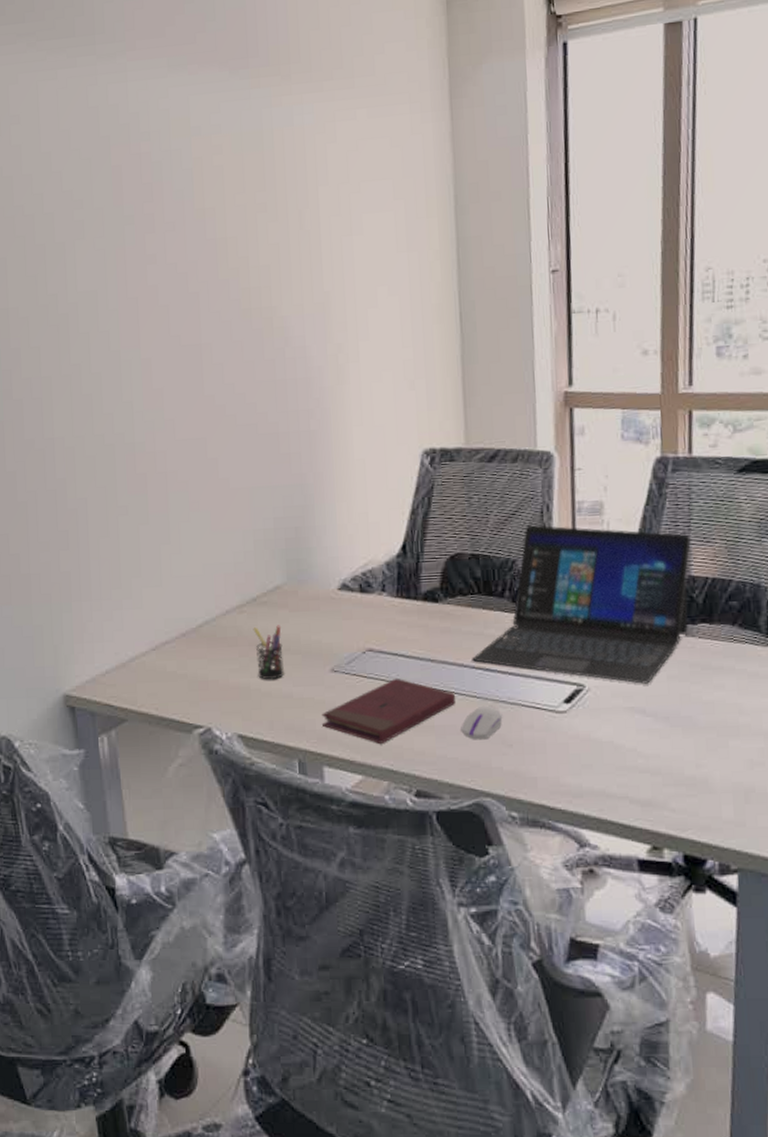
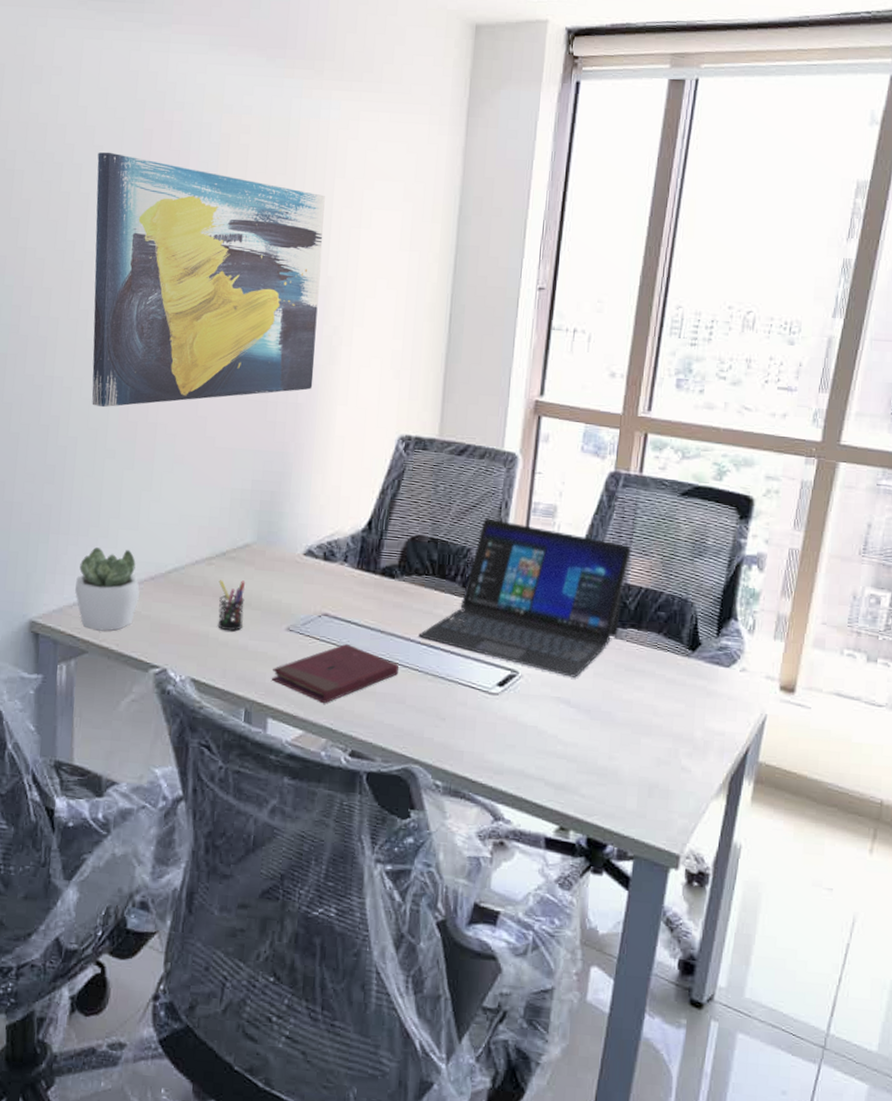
wall art: none [68,195,324,464] -> present [92,152,325,408]
succulent plant: none [105,608,173,697] -> present [75,547,140,631]
computer mouse: present [461,706,503,740] -> none [400,680,440,711]

